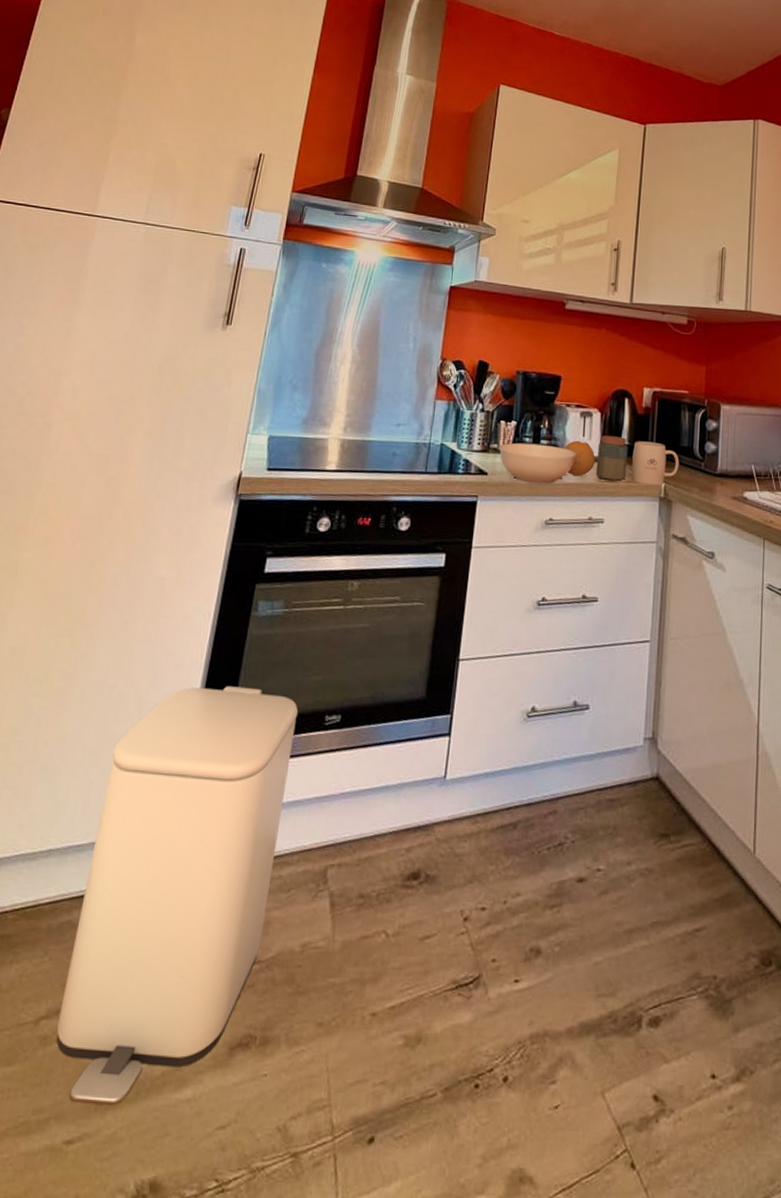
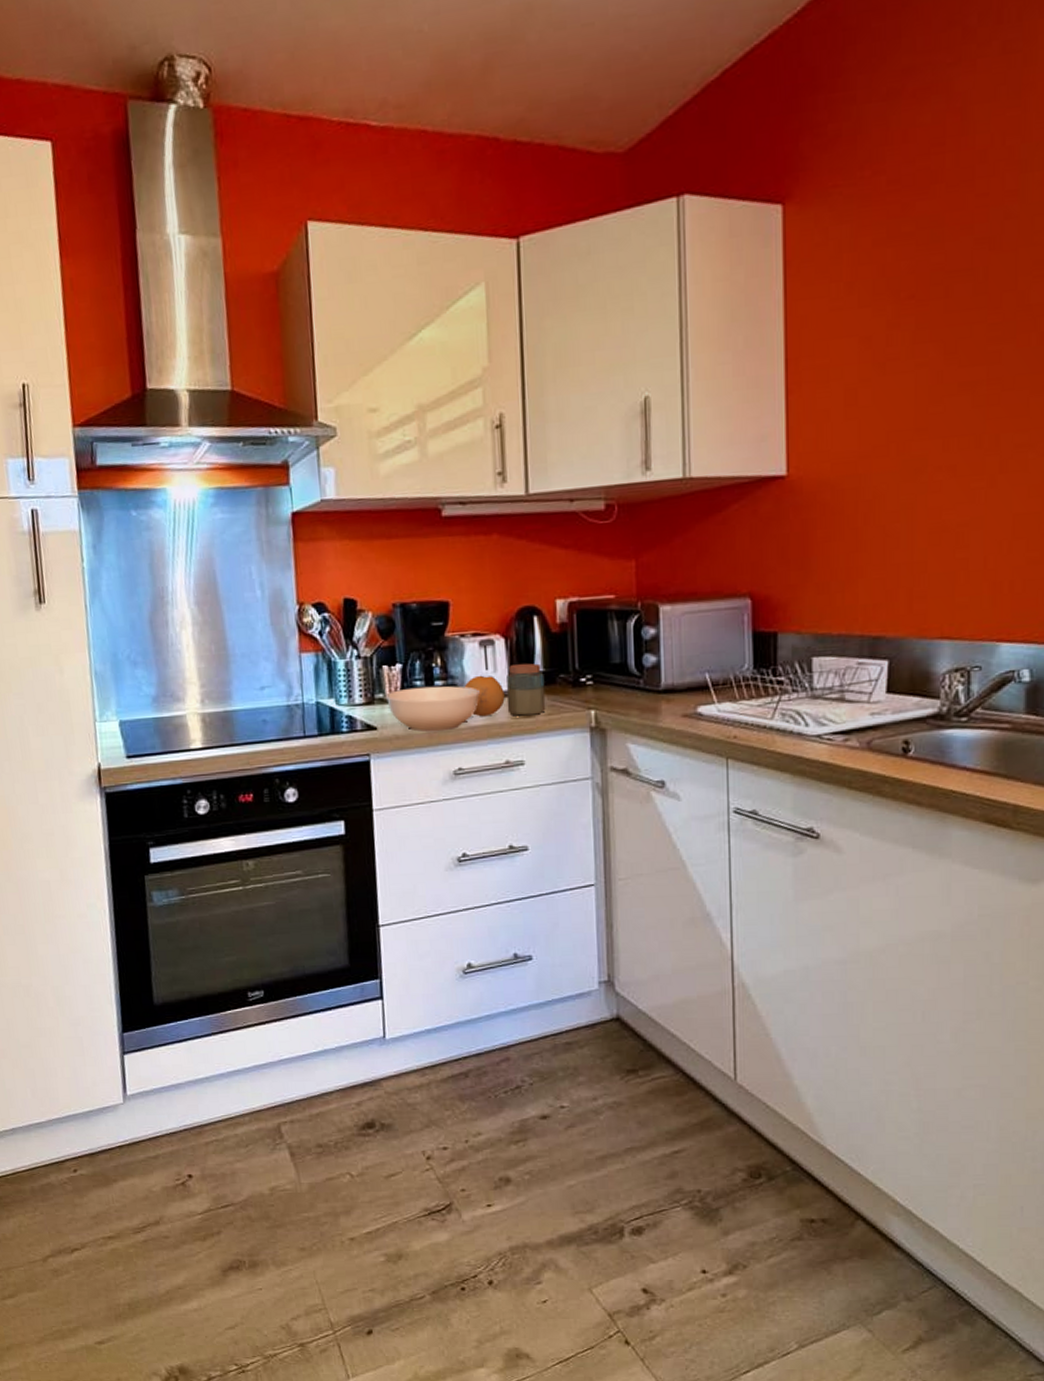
pedal bin: present [56,686,299,1106] -> none [44,974,231,1316]
mug: present [631,441,680,486] -> none [550,663,612,716]

